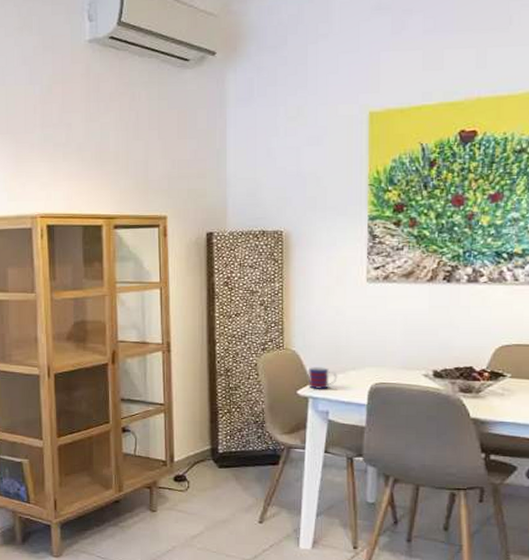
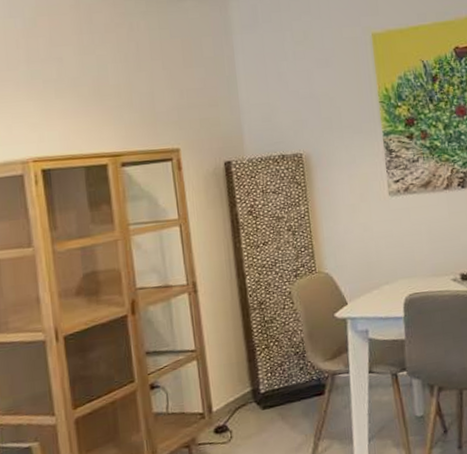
mug: present [307,367,338,390] -> none [342,285,373,310]

